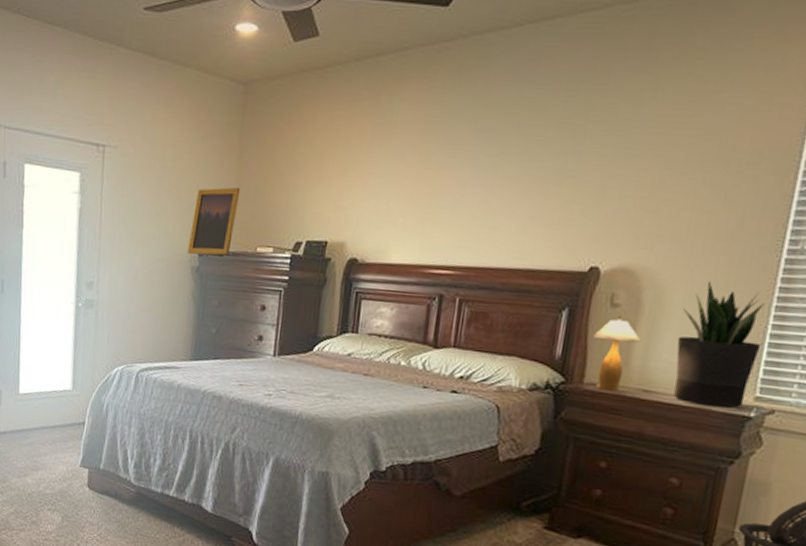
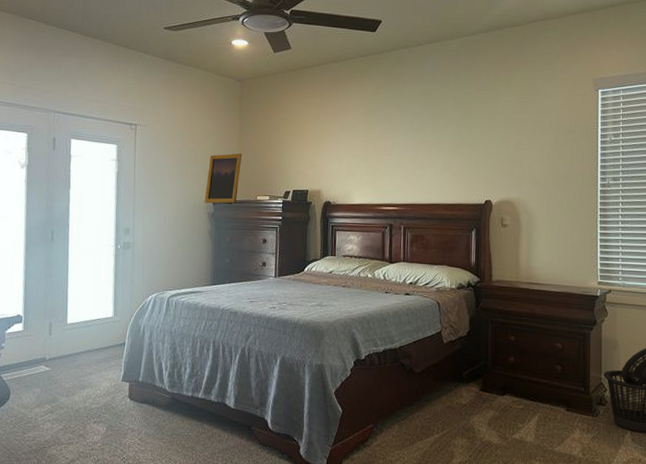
table lamp: present [592,314,642,391] -> none [493,231,524,285]
planter: present [674,281,764,409] -> none [546,206,596,291]

